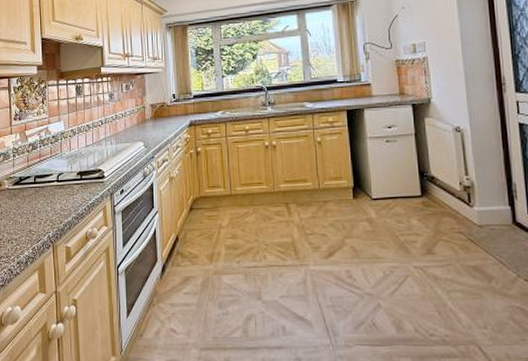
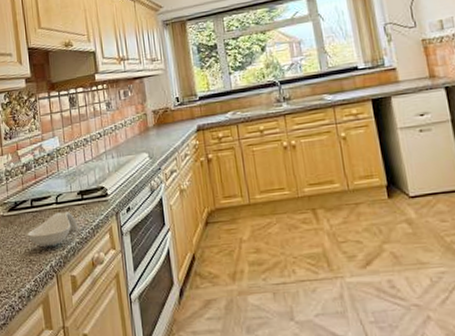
spoon rest: none [29,189,76,219] -> present [27,212,79,247]

